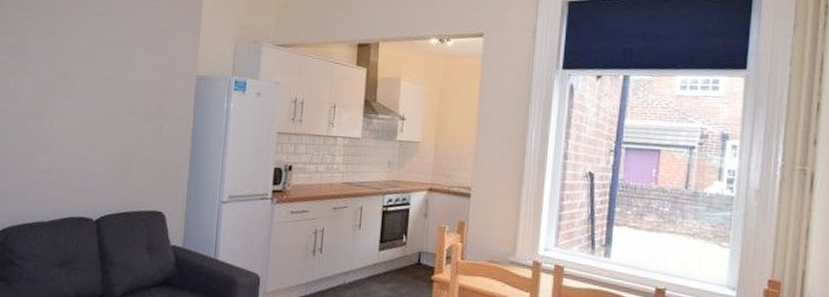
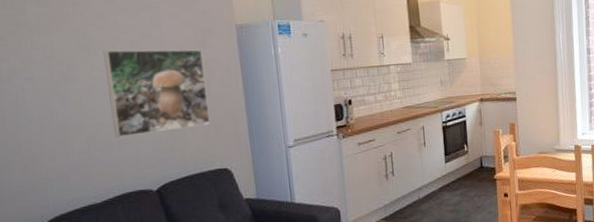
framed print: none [72,84,162,167] -> present [103,49,210,138]

